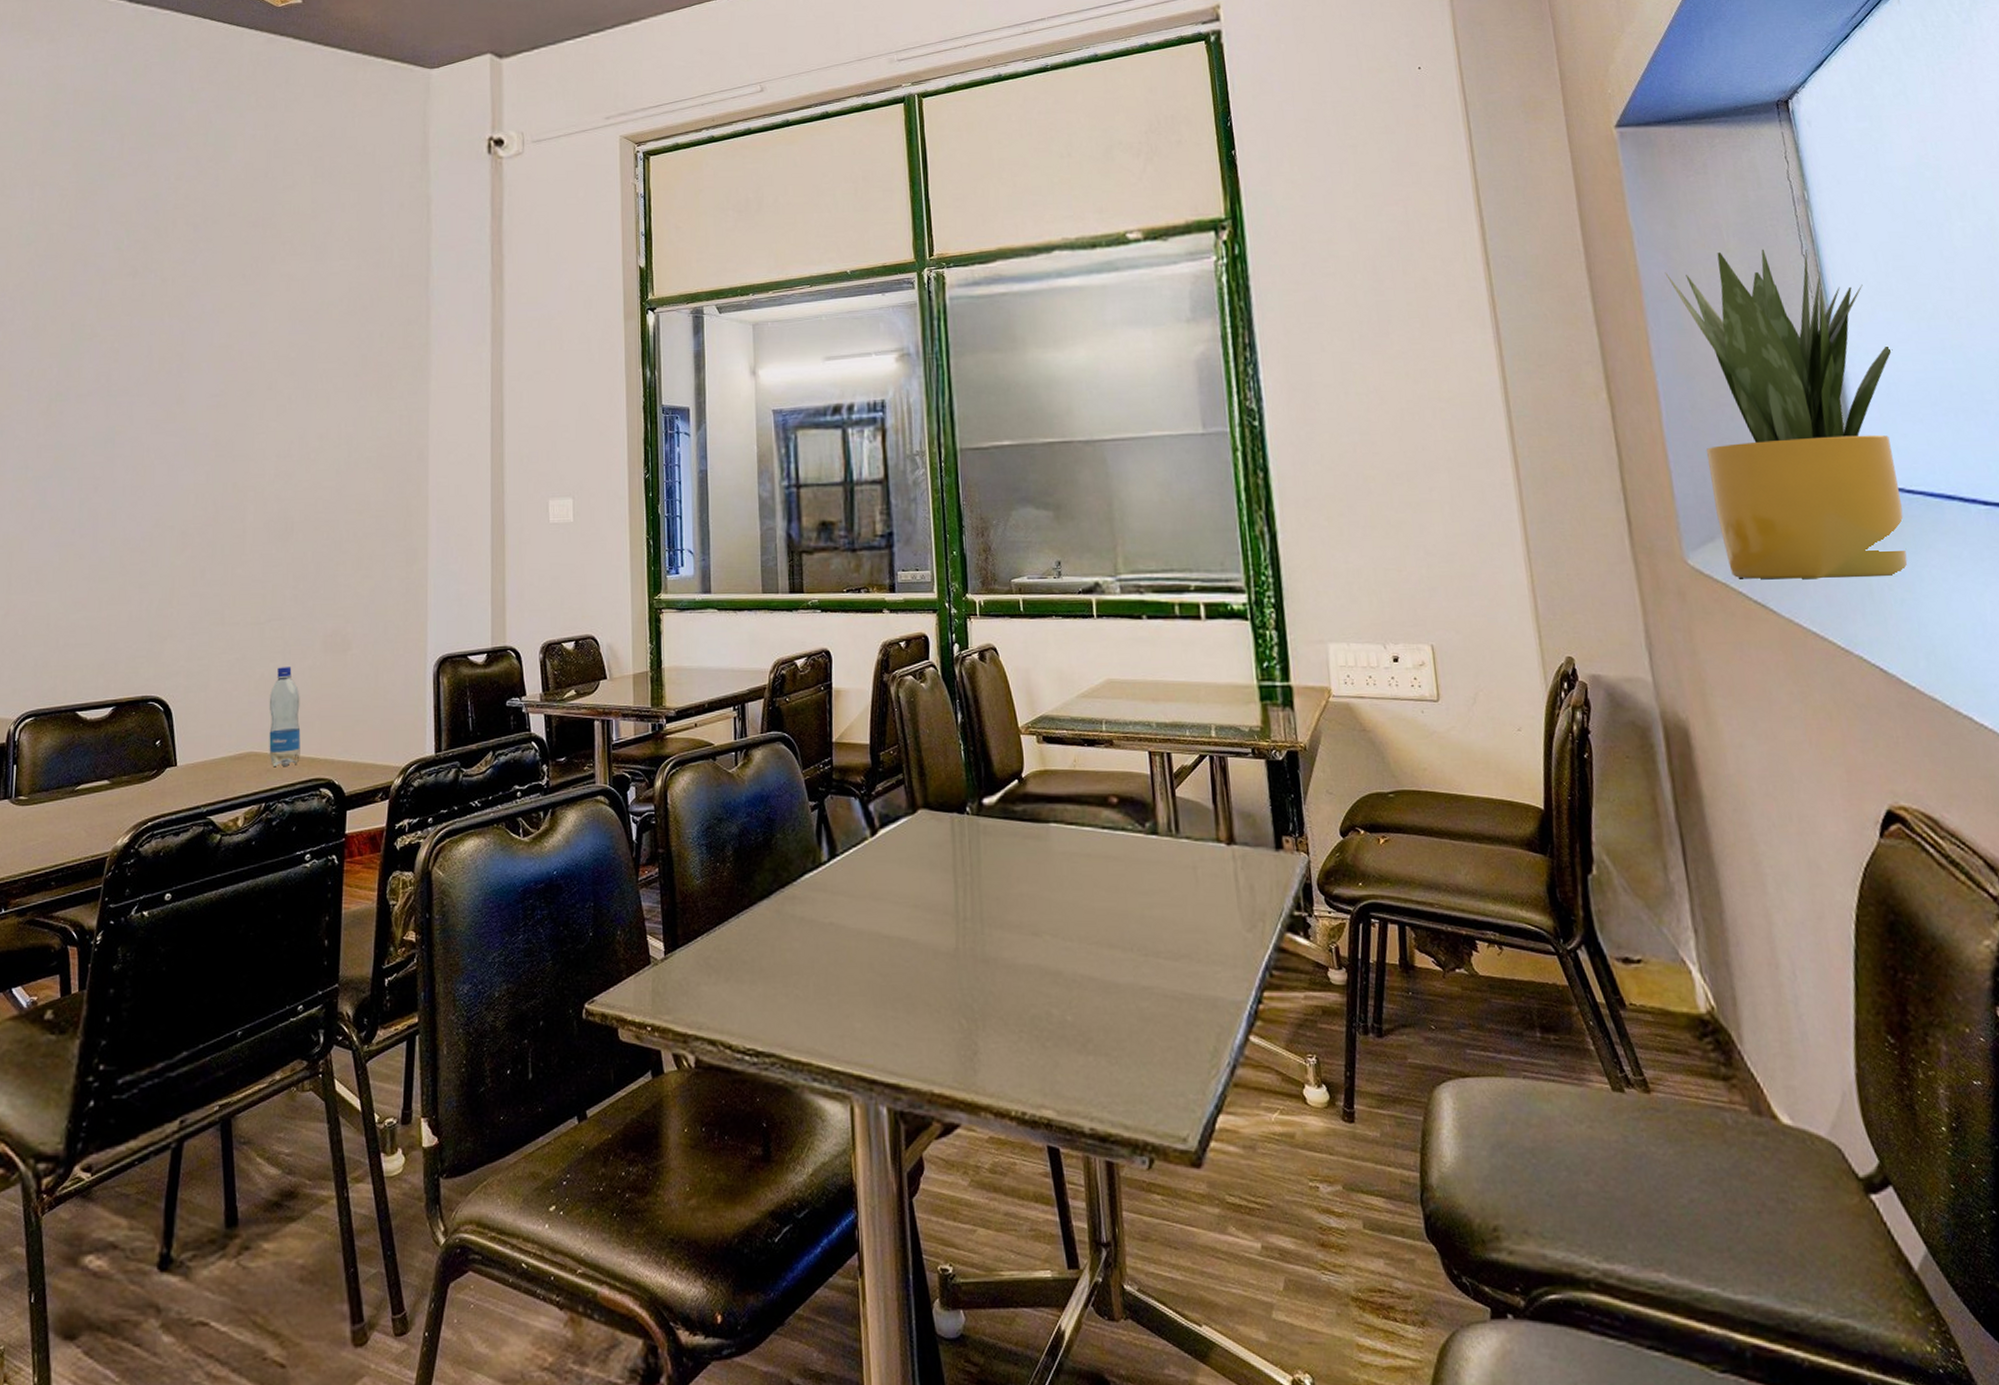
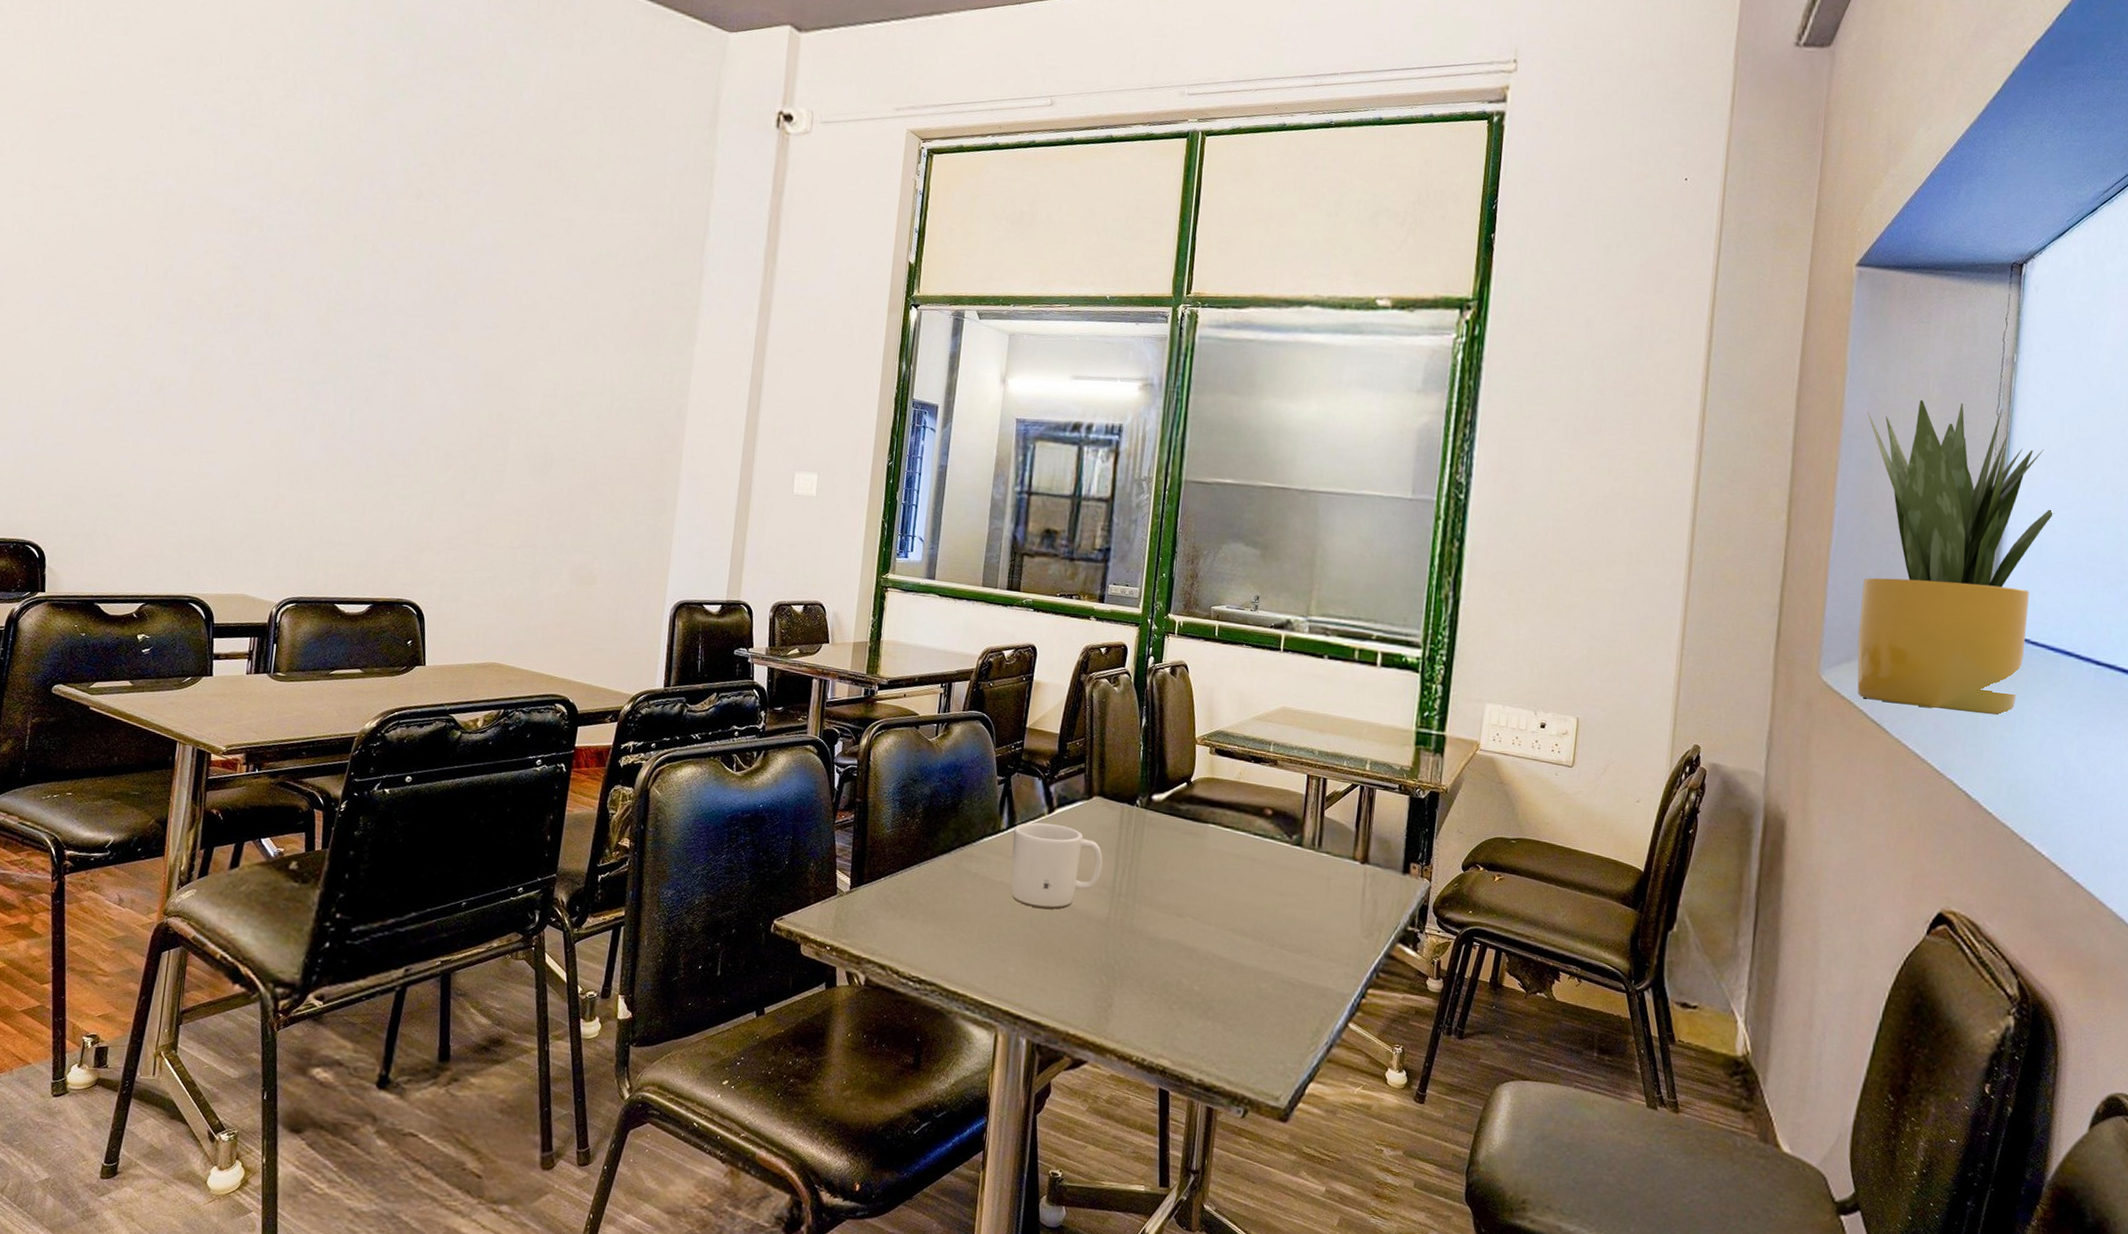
bottle: present [269,667,301,768] -> none [511,590,545,681]
mug: none [836,847,941,949] -> present [1010,822,1103,909]

